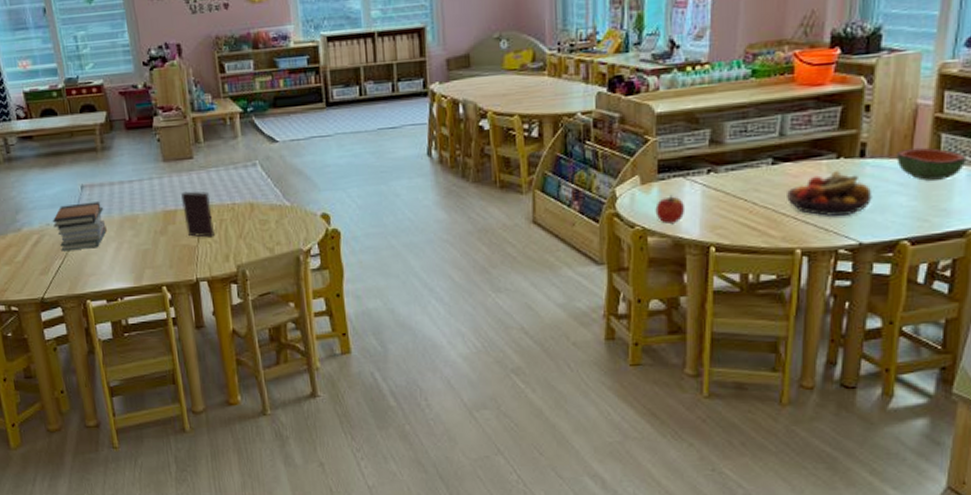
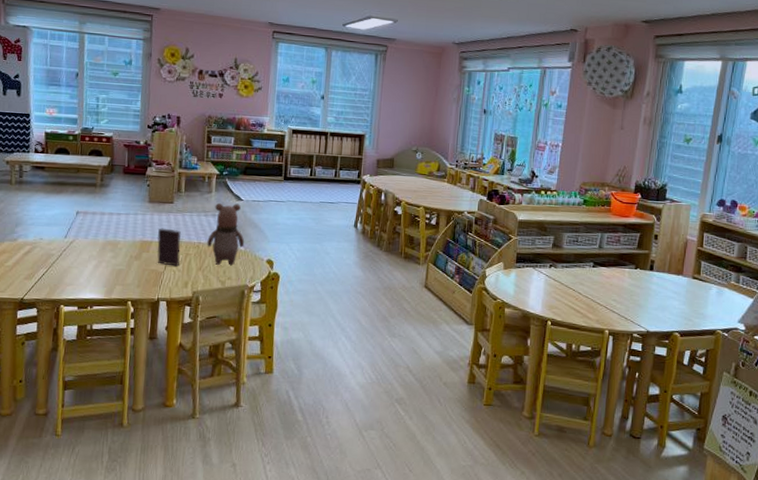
book stack: present [52,201,107,252] -> none [45,225,92,263]
teddy bear: none [242,147,290,229] -> present [207,202,245,266]
apple: present [655,194,686,224] -> none [512,279,533,300]
fruit bowl: present [787,169,872,216] -> none [601,276,657,310]
bowl: present [897,147,967,181] -> none [673,268,717,293]

